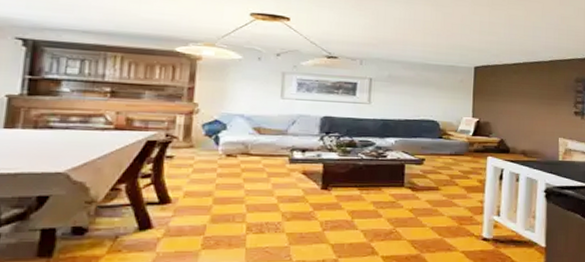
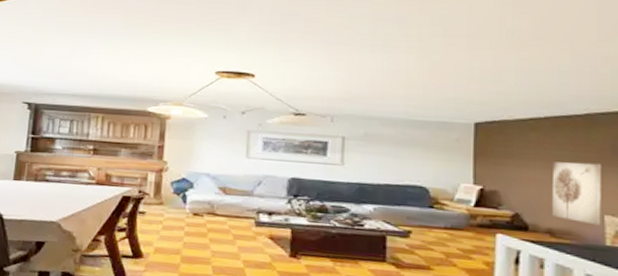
wall art: none [525,98,558,146] -> present [551,162,601,226]

